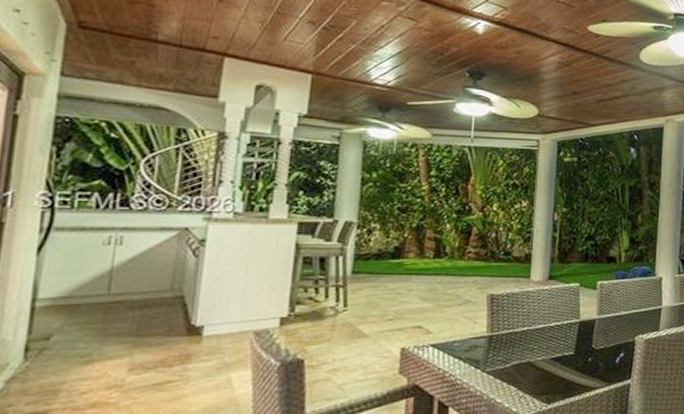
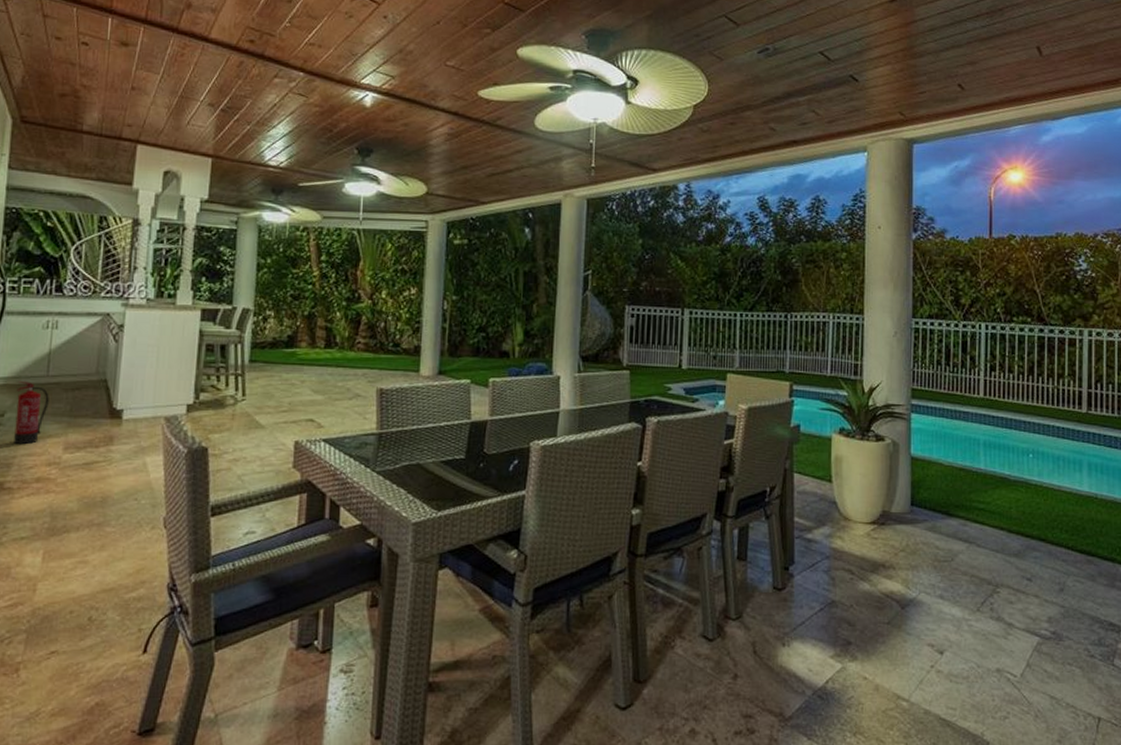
fire extinguisher: none [62,301,110,369] -> present [14,381,49,445]

